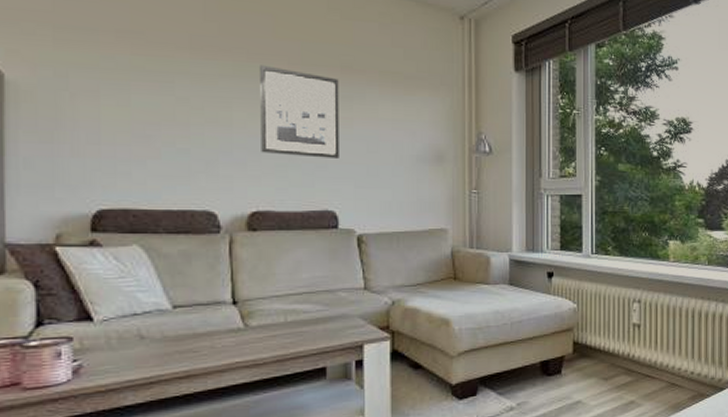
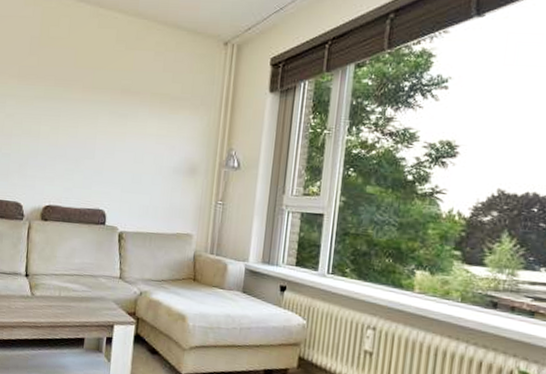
wall art: present [260,65,339,158] -> none [56,89,119,166]

